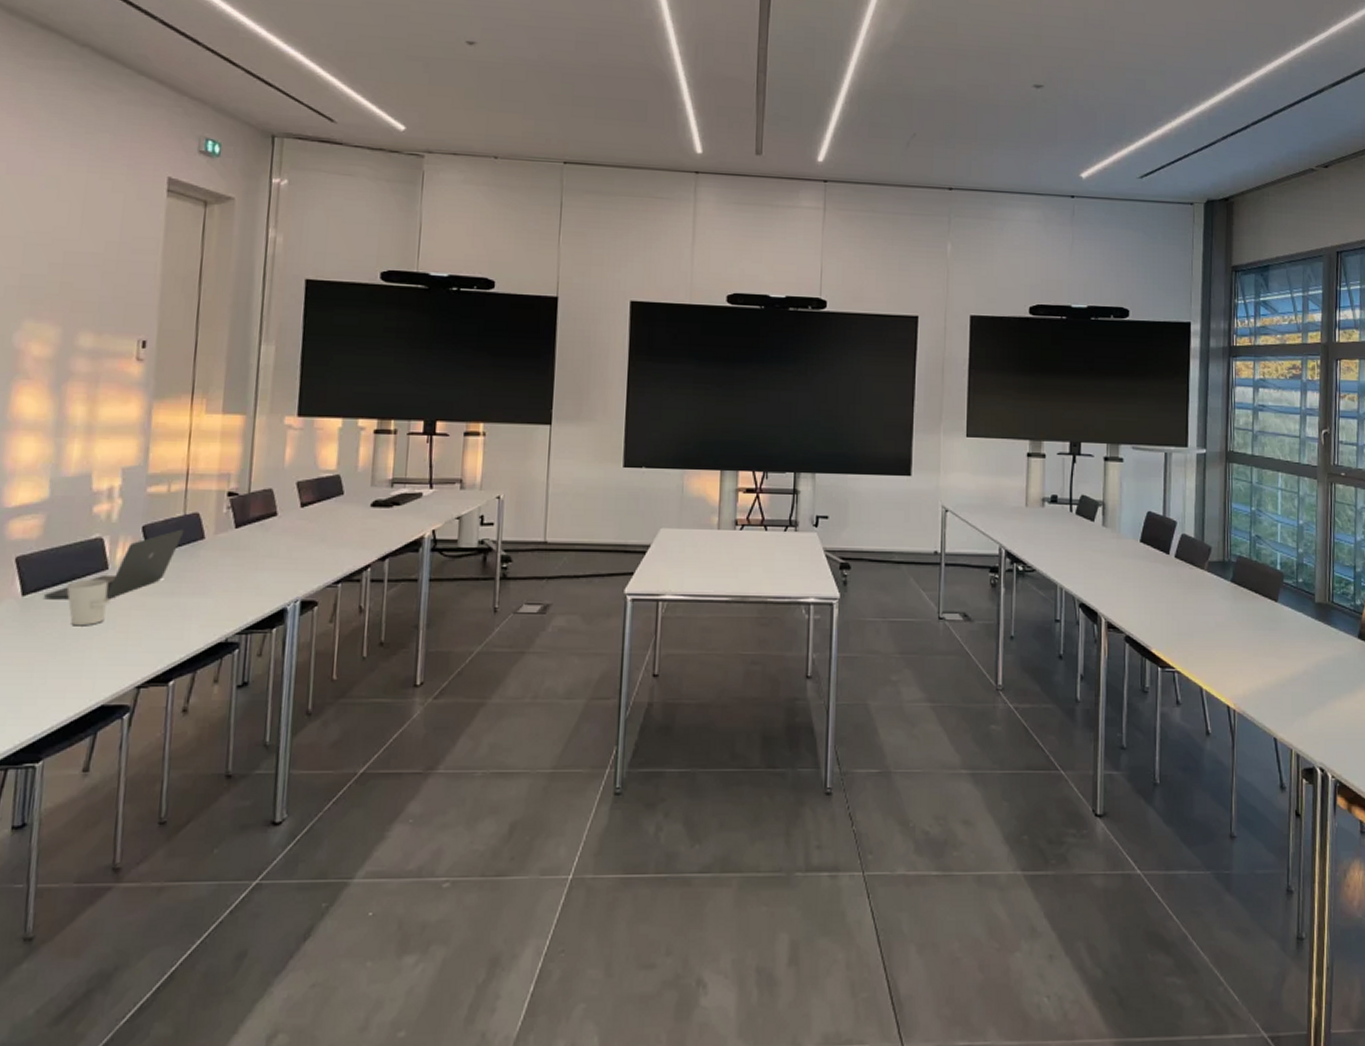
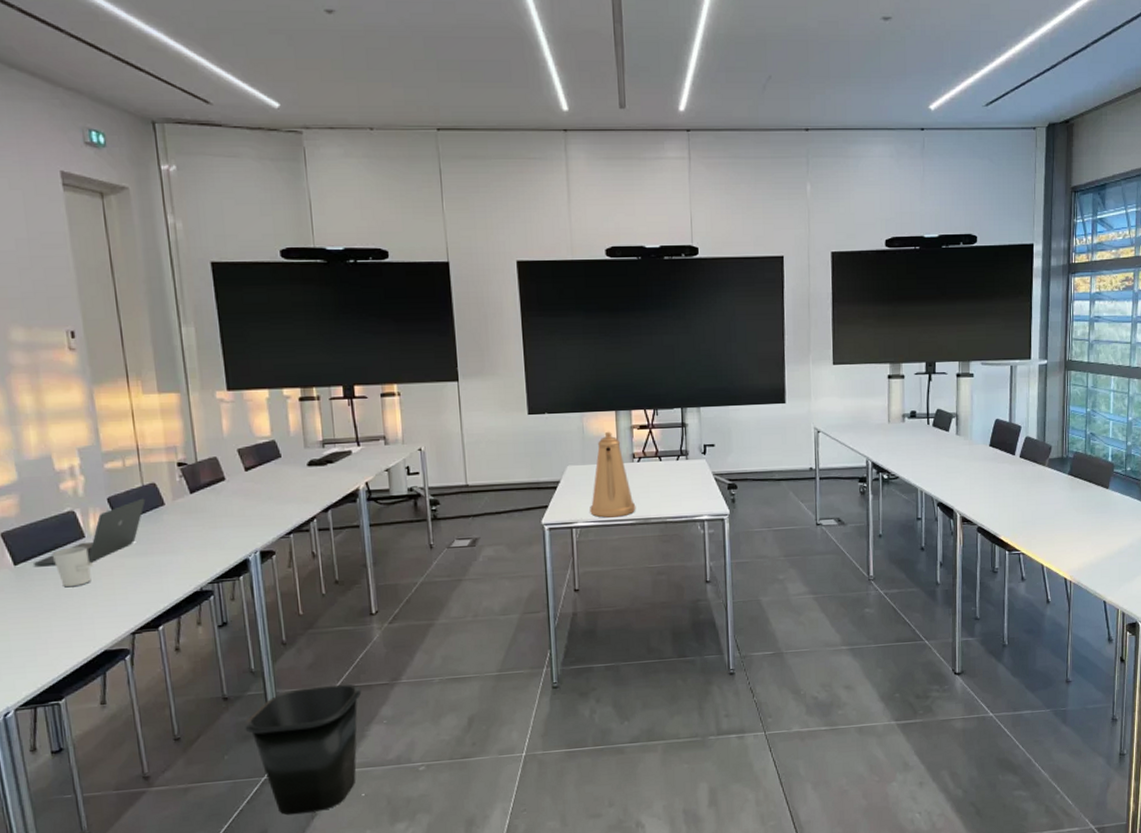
waste bin: none [244,769,390,932] -> present [244,683,362,815]
coffee pot: none [681,492,734,592] -> present [590,431,636,518]

